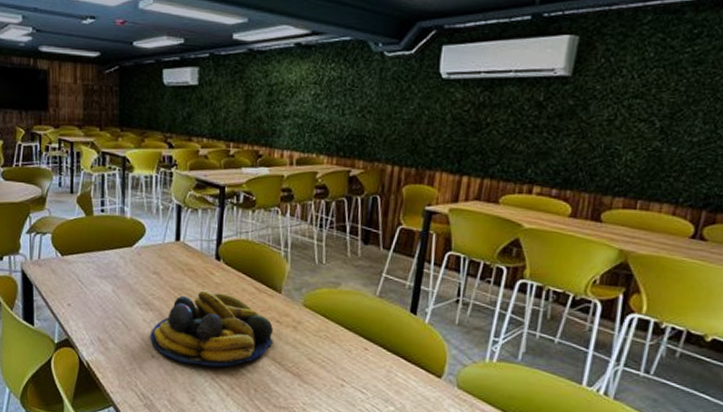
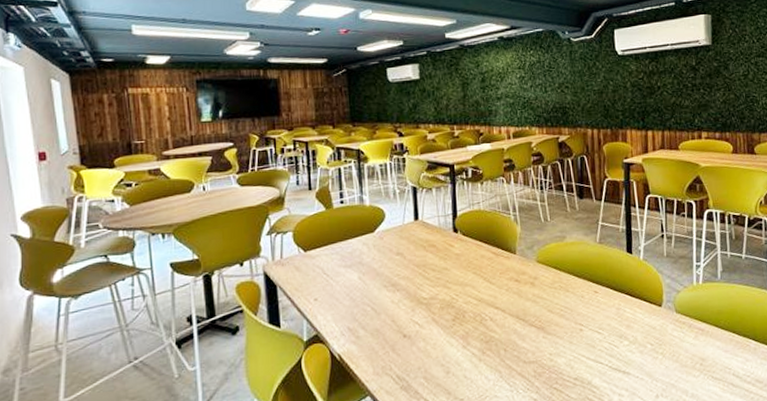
fruit bowl: present [150,290,273,368] -> none [399,262,515,338]

